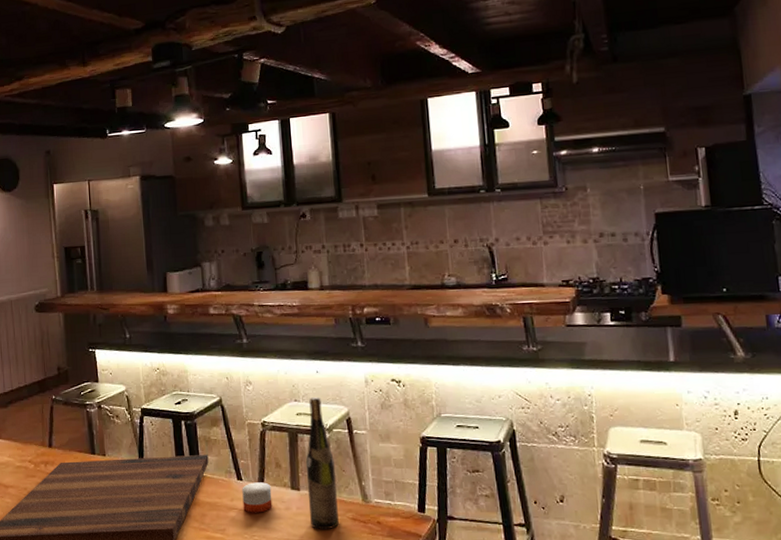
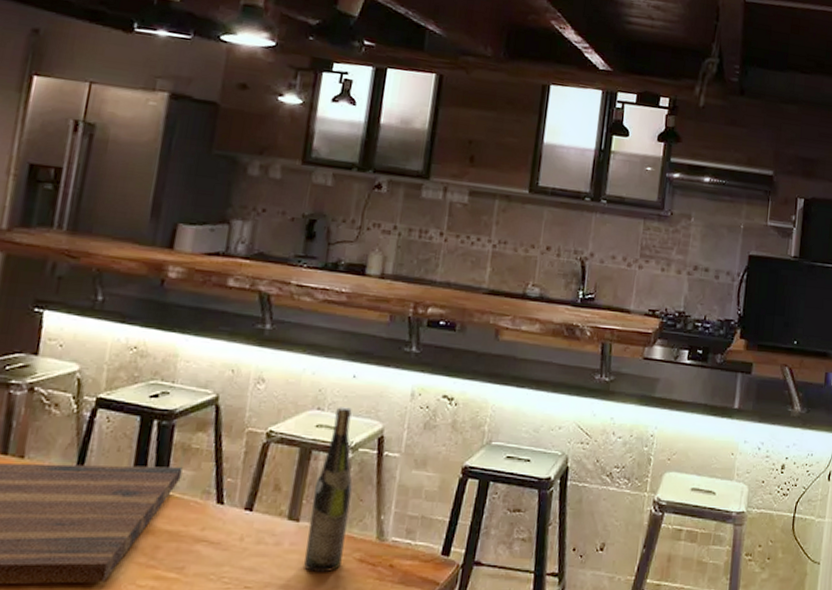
candle: present [242,482,273,513] -> none [216,508,262,548]

